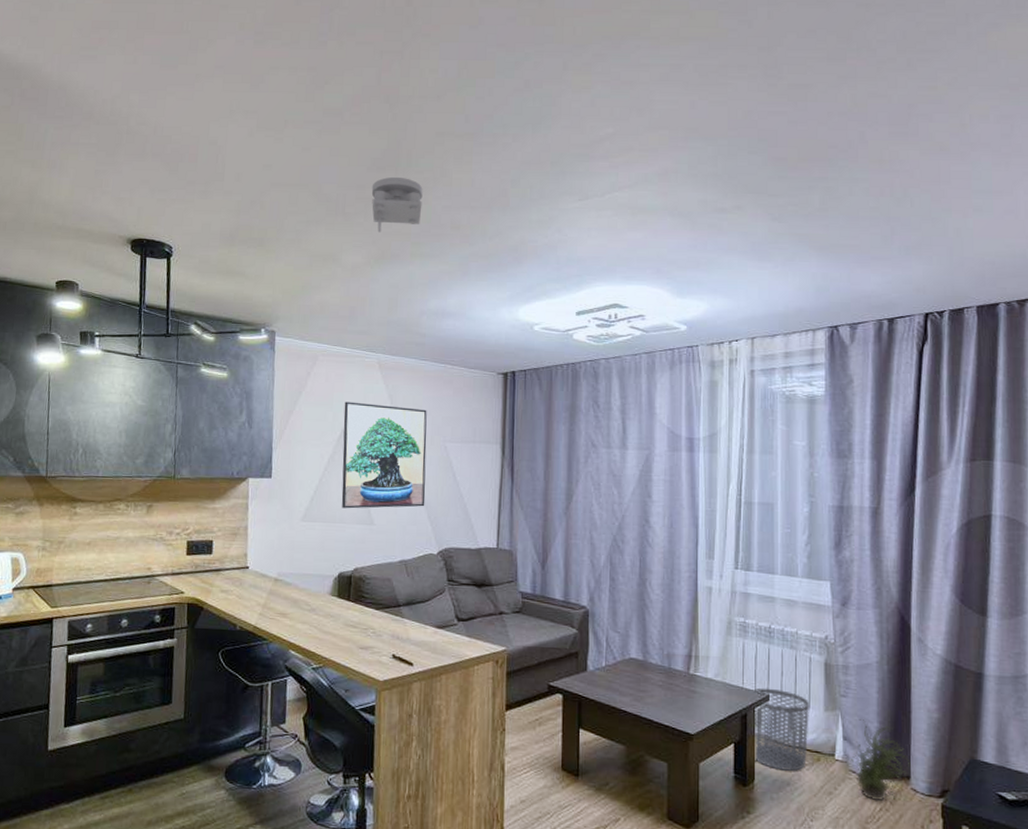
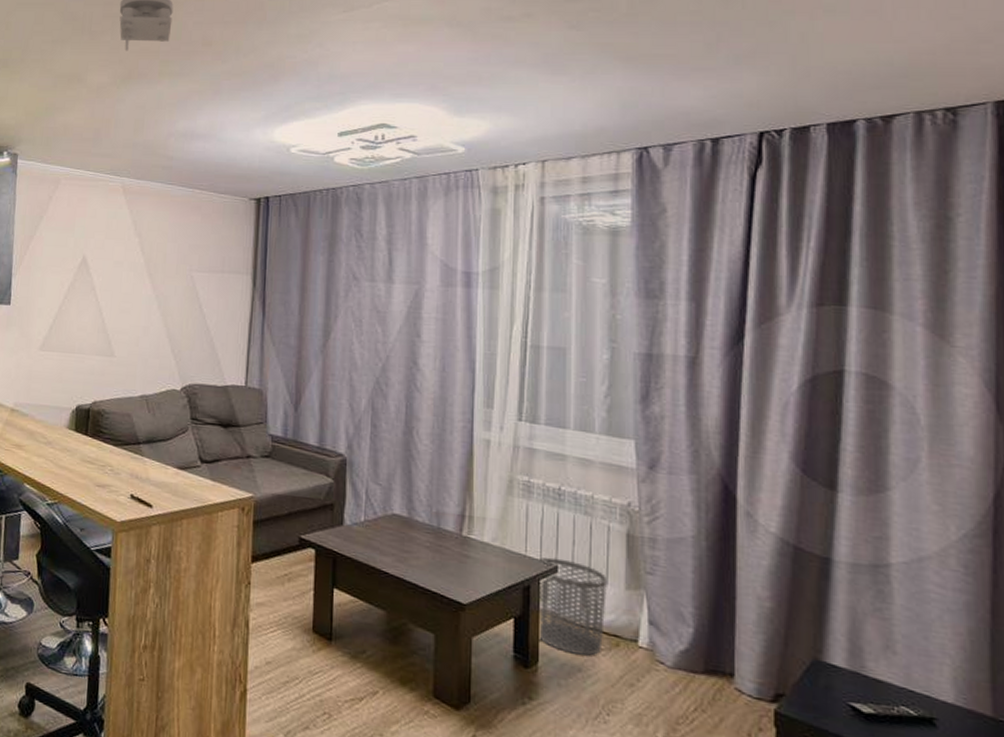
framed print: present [341,401,427,509] -> none [81,227,173,340]
potted plant: present [851,718,911,802] -> none [658,600,735,702]

